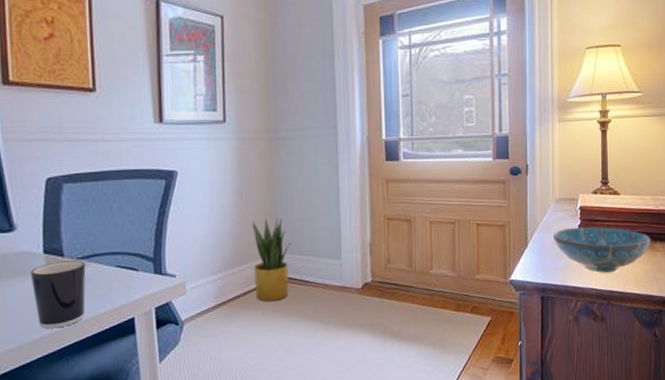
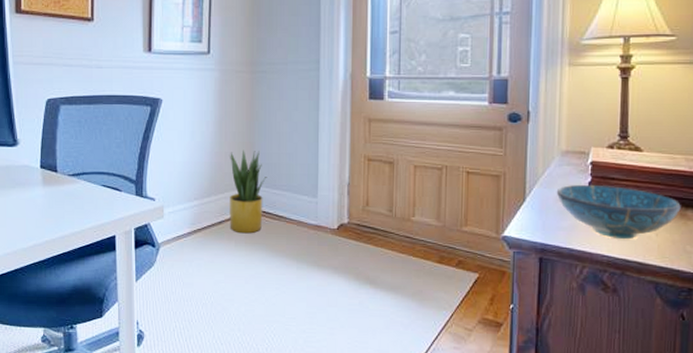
mug: present [29,260,86,329] -> none [28,176,75,238]

